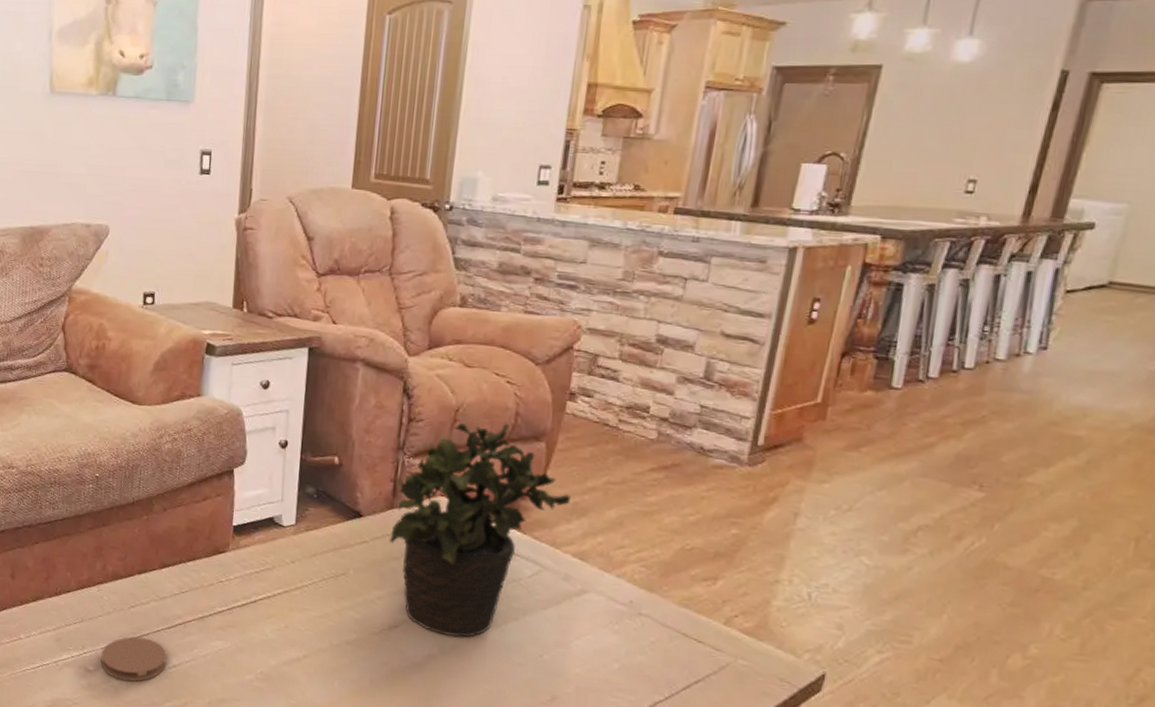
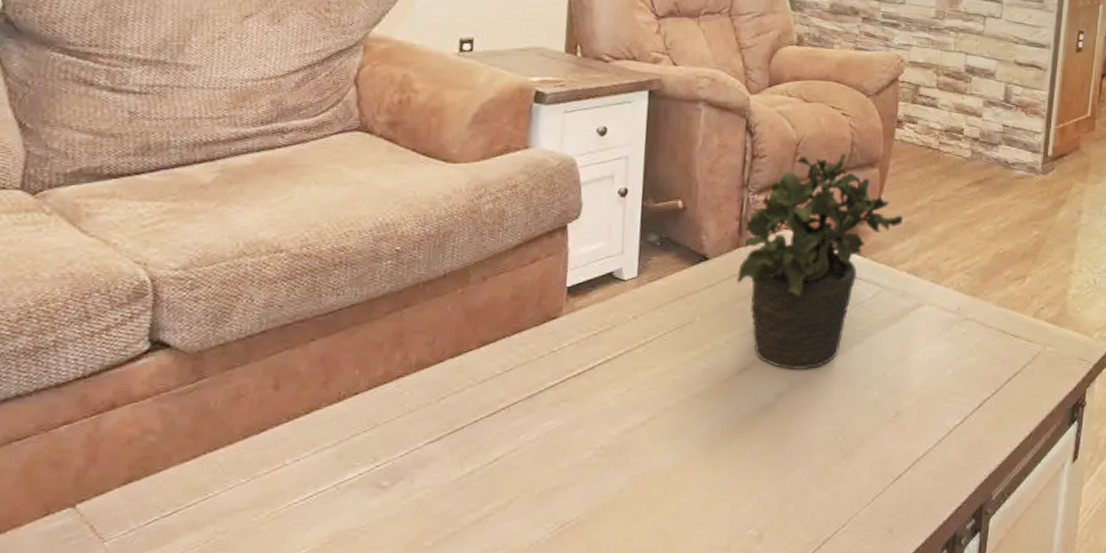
coaster: present [101,636,167,682] -> none [399,432,487,490]

